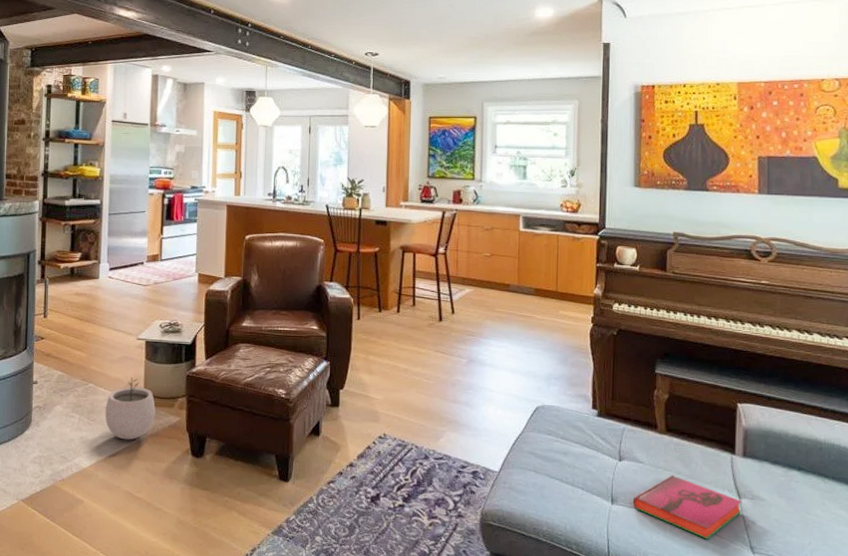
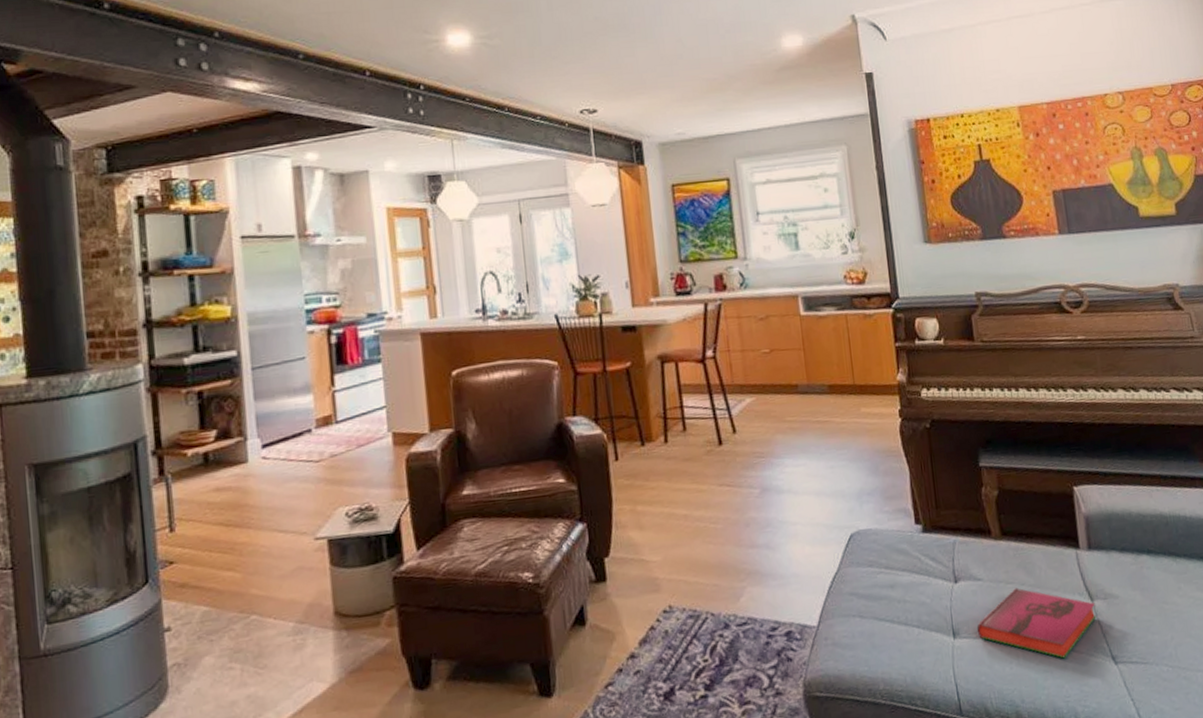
plant pot: present [105,377,155,440] -> none [279,594,355,687]

